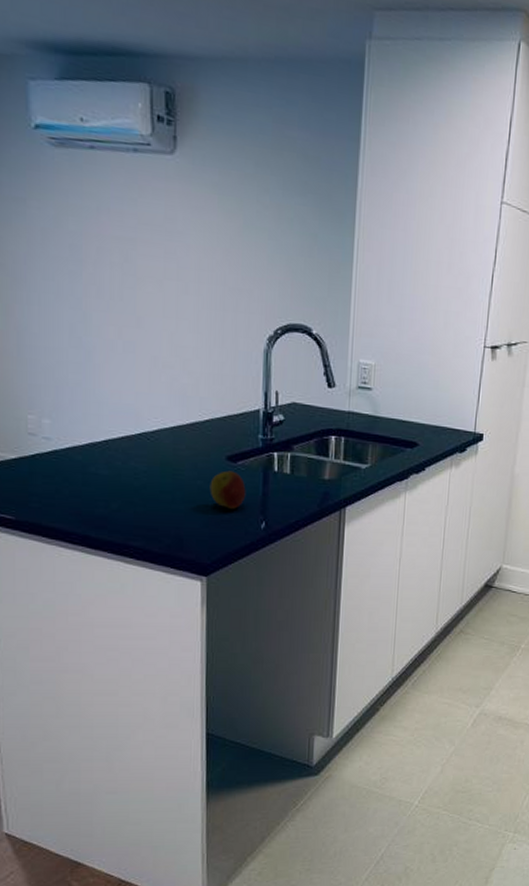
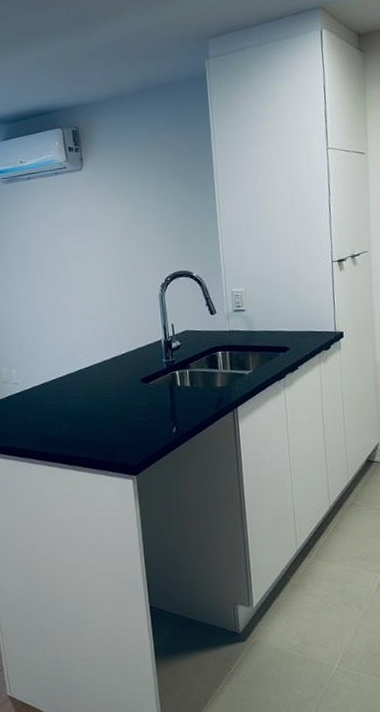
apple: present [209,470,246,509] -> none [131,390,159,420]

